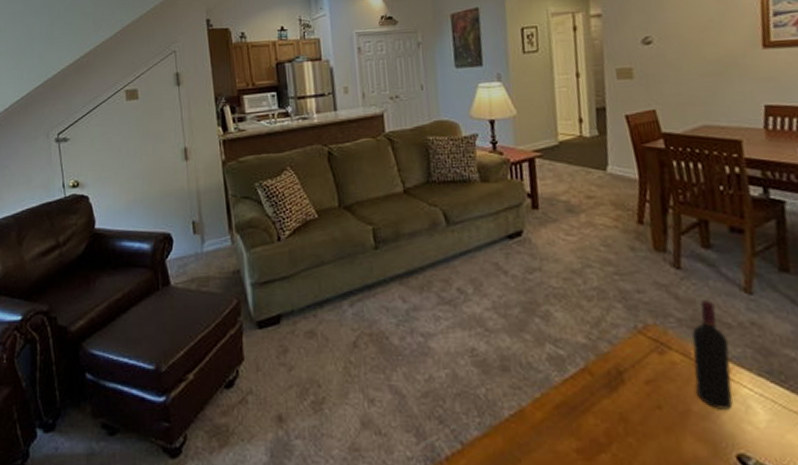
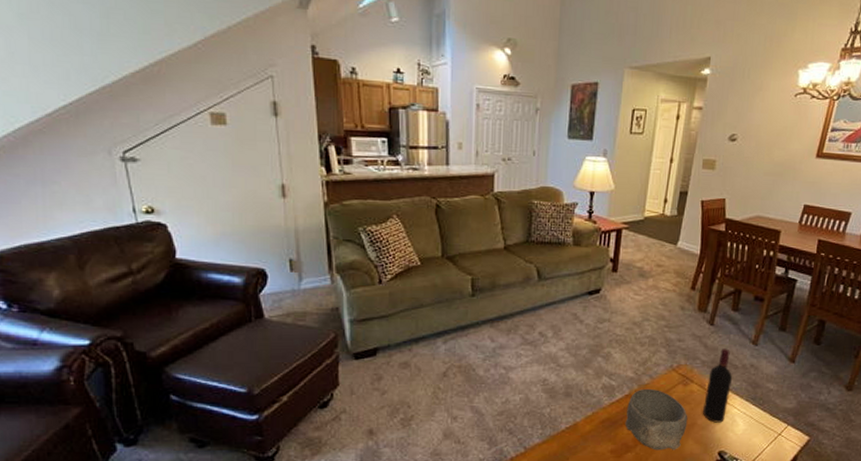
bowl: none [586,359,679,451] -> present [625,388,688,451]

